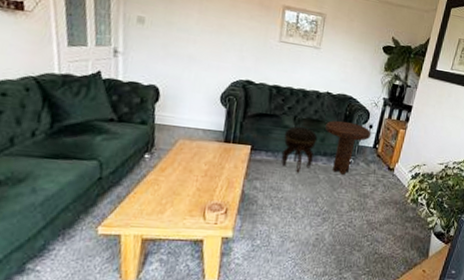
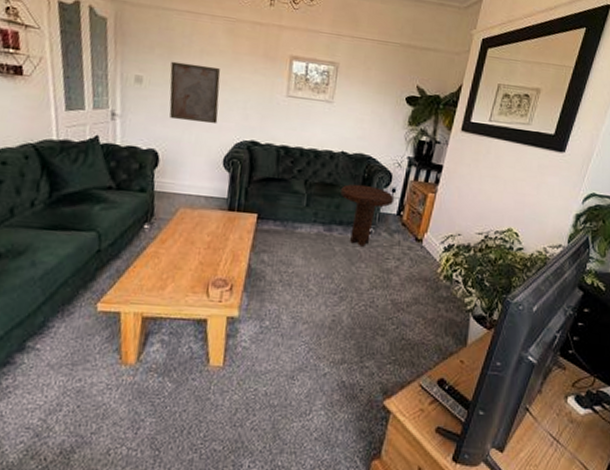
wall art: none [170,4,219,64] -> present [169,61,221,125]
footstool: present [281,126,318,173] -> none [291,192,332,245]

